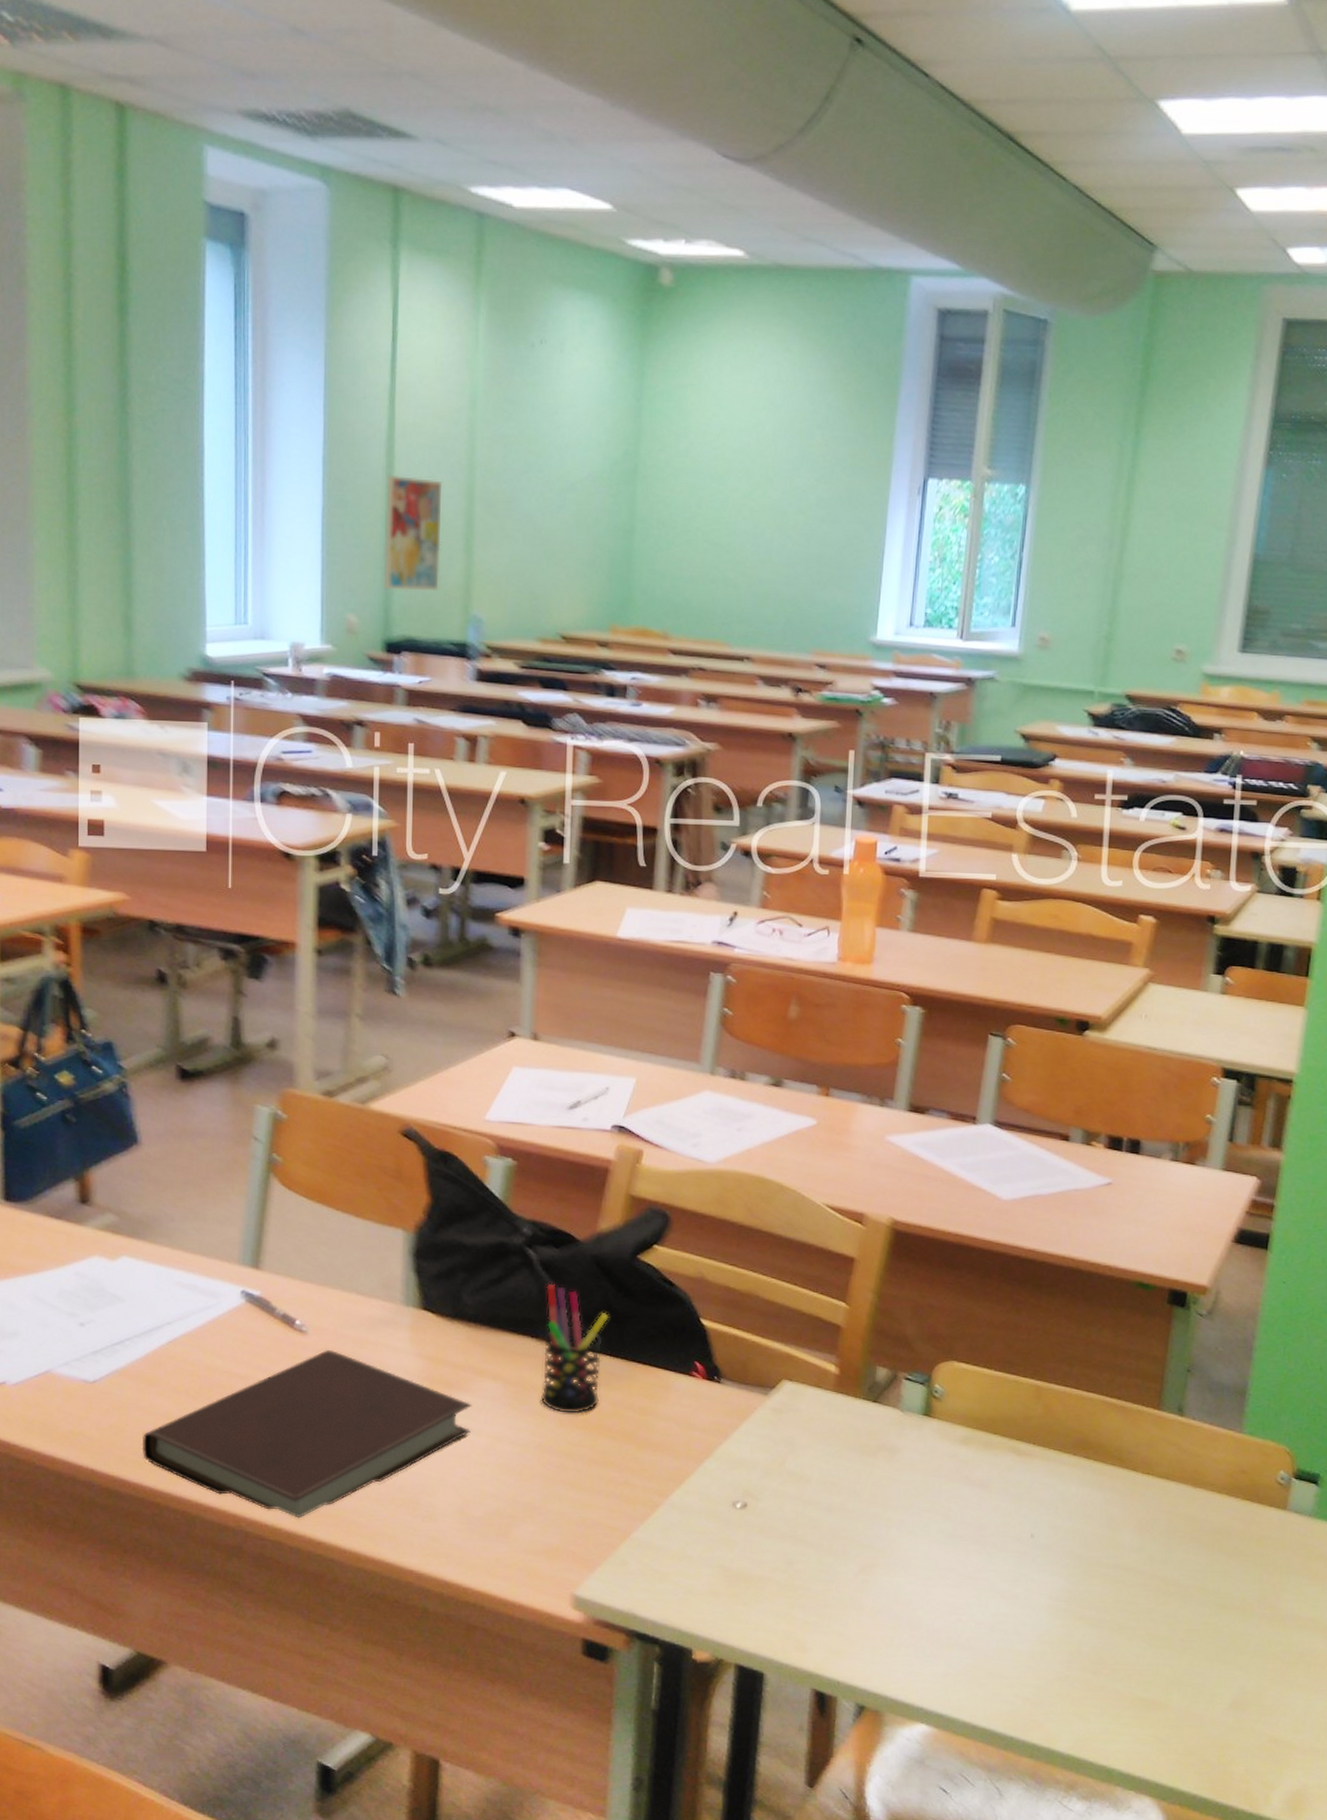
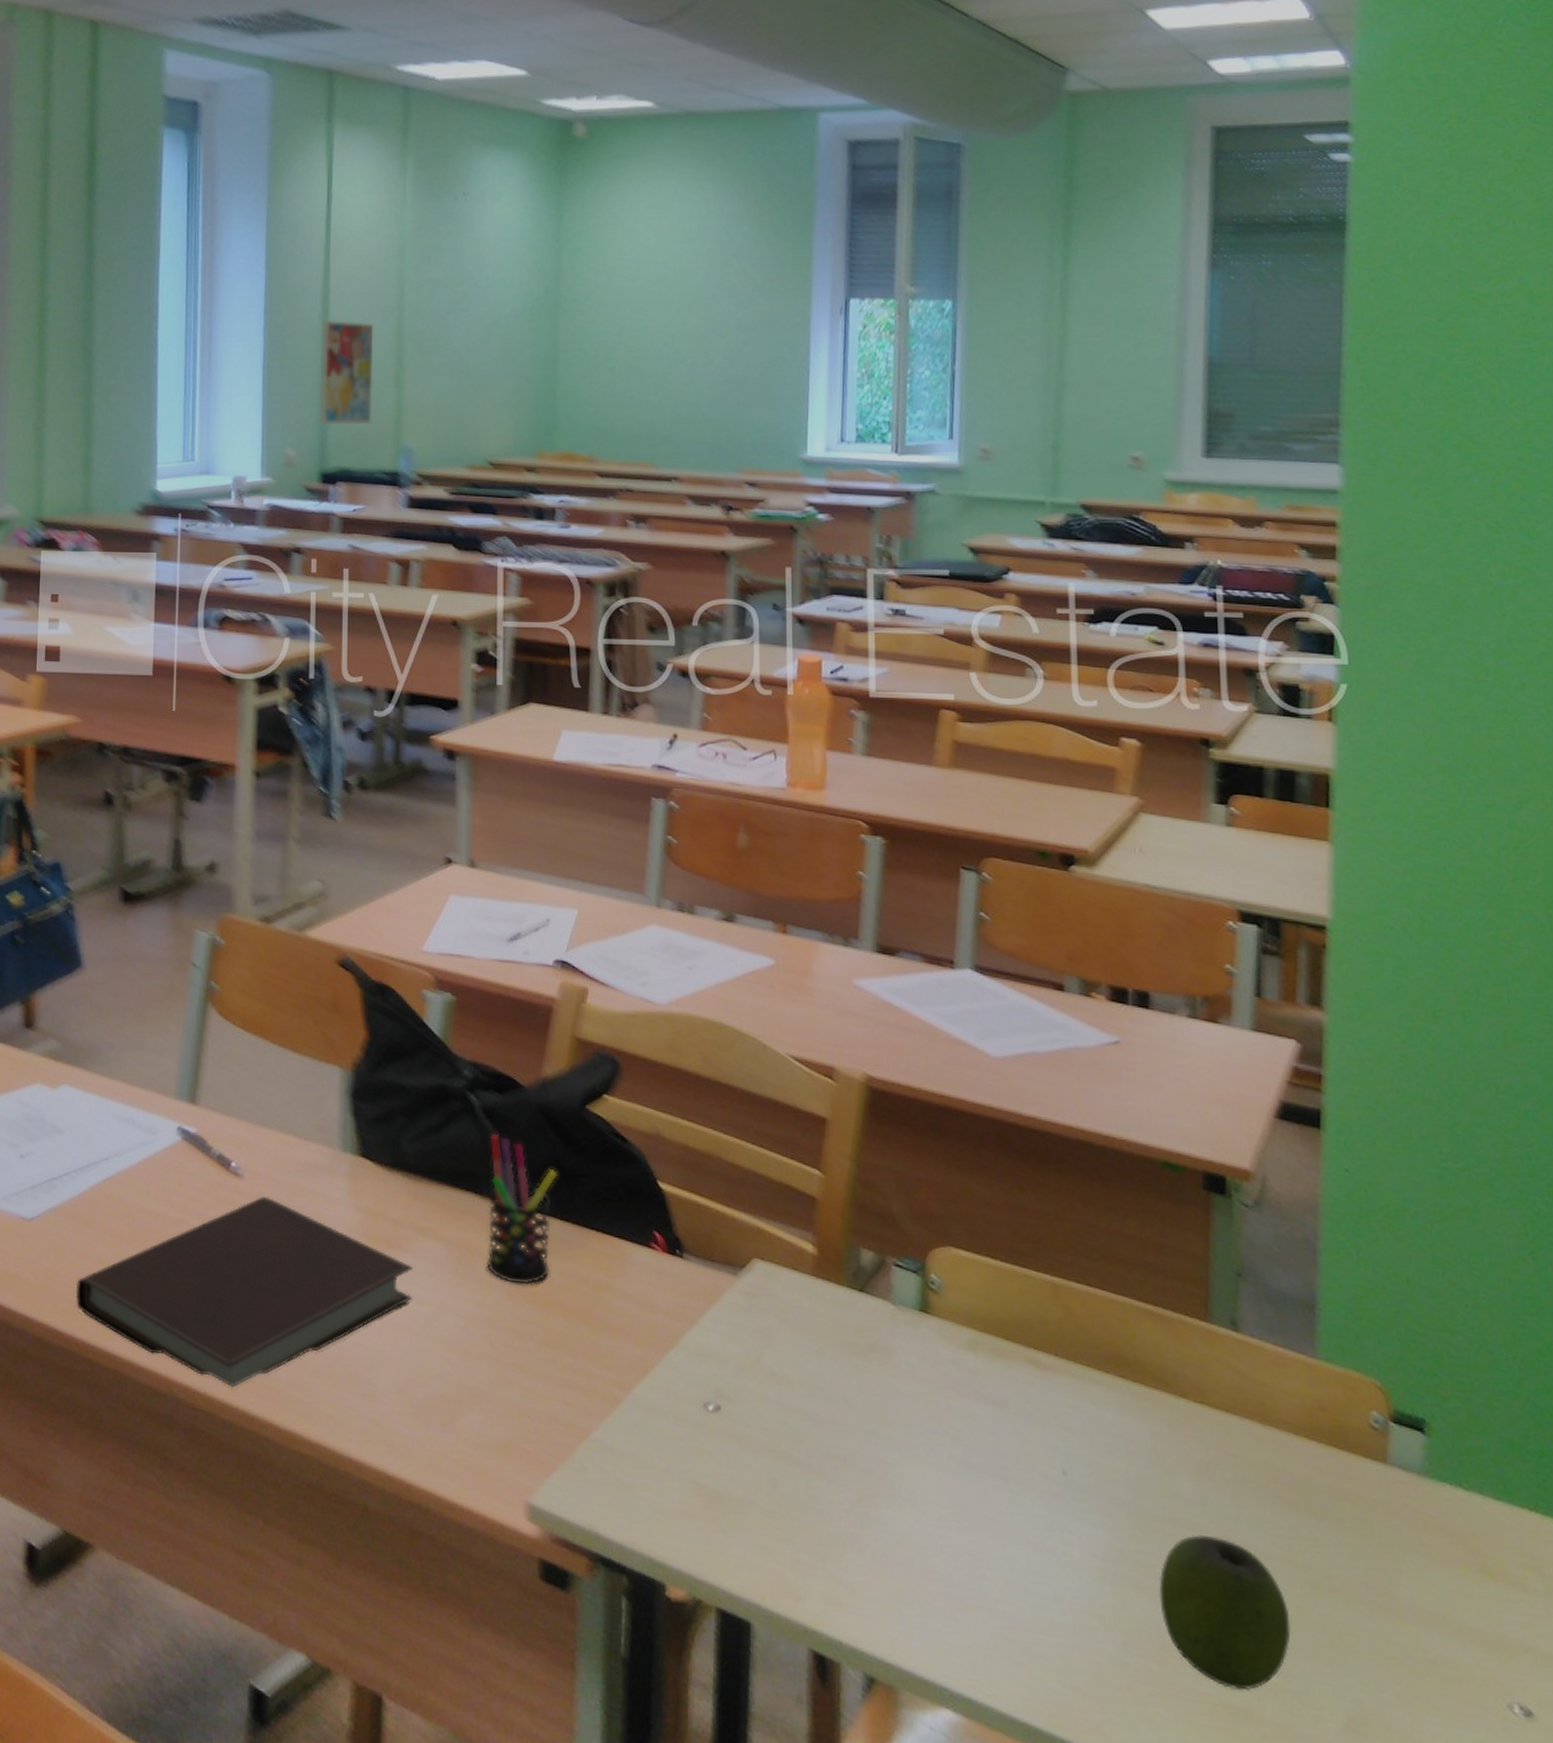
apple: none [1098,1574,1198,1688] -> present [1159,1534,1291,1691]

